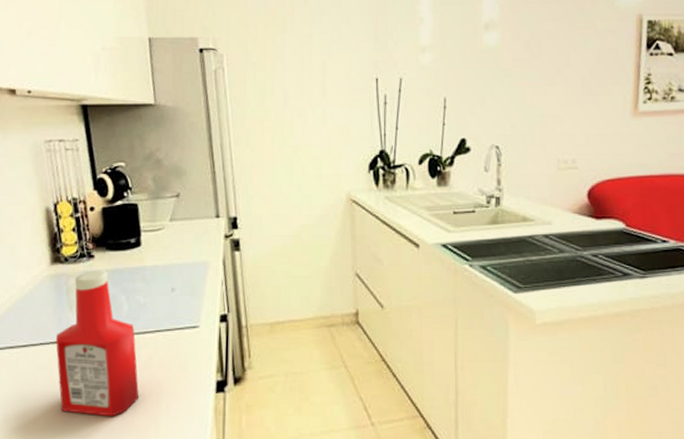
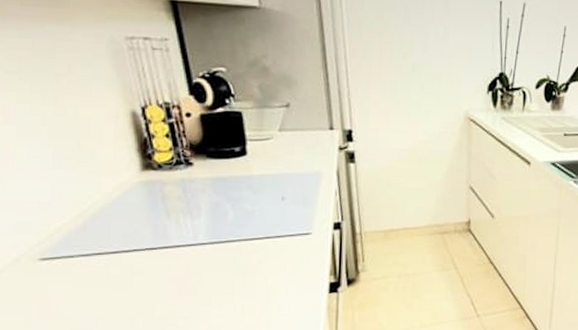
ketchup bottle: present [56,269,140,417] -> none [152,177,249,318]

